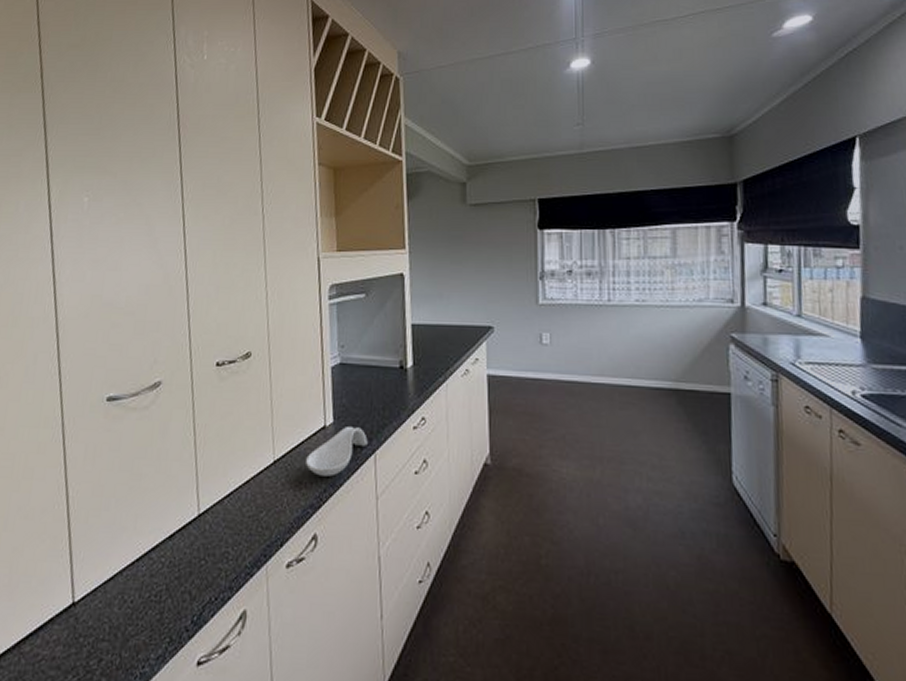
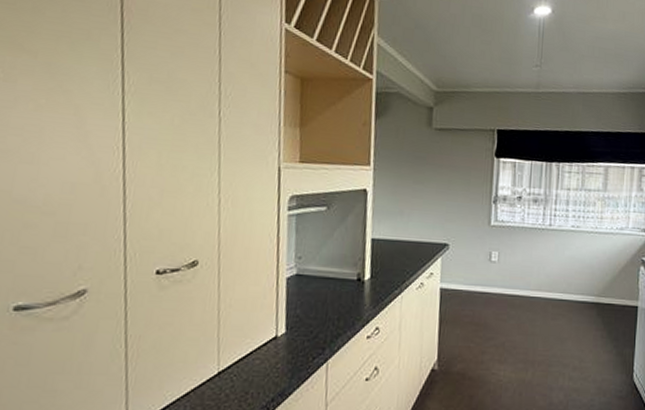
spoon rest: present [304,427,368,477] -> none [252,337,321,386]

